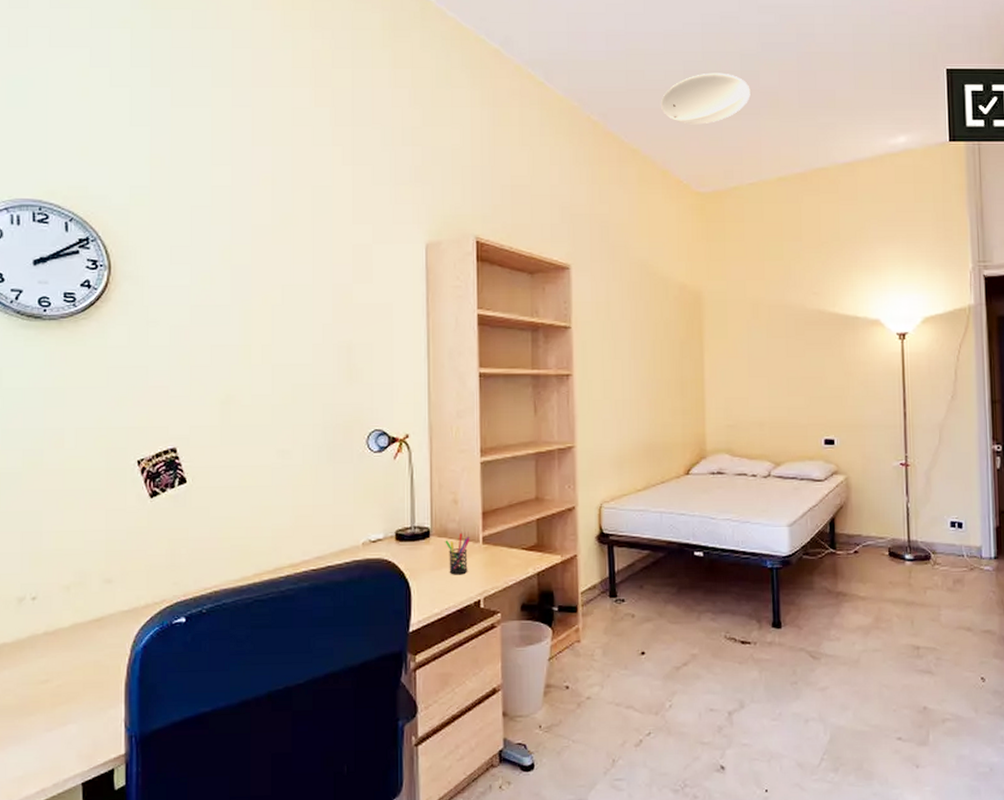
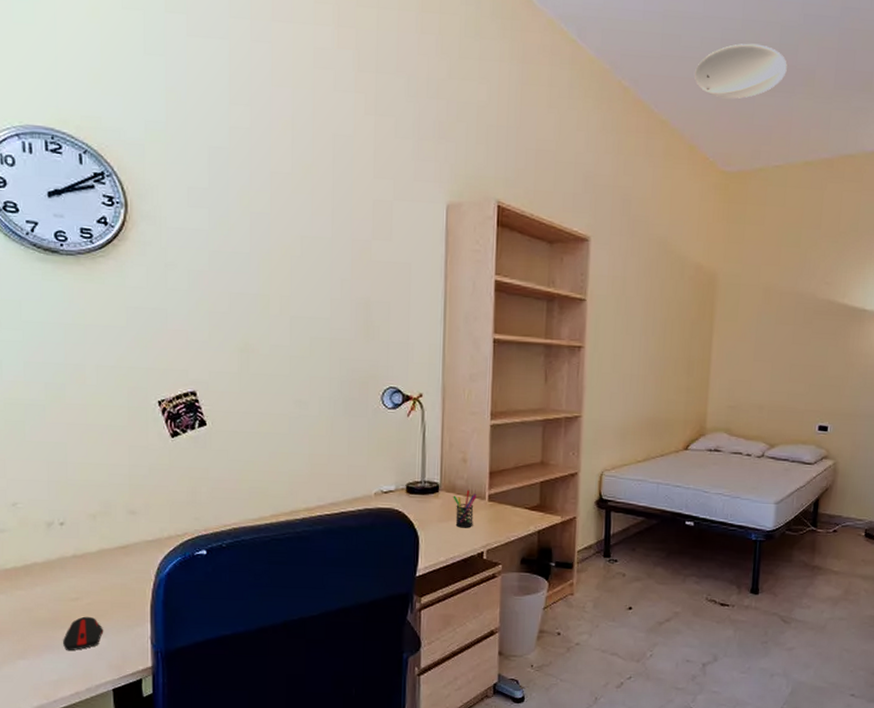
computer mouse: none [30,700,74,742] -> present [63,616,104,651]

